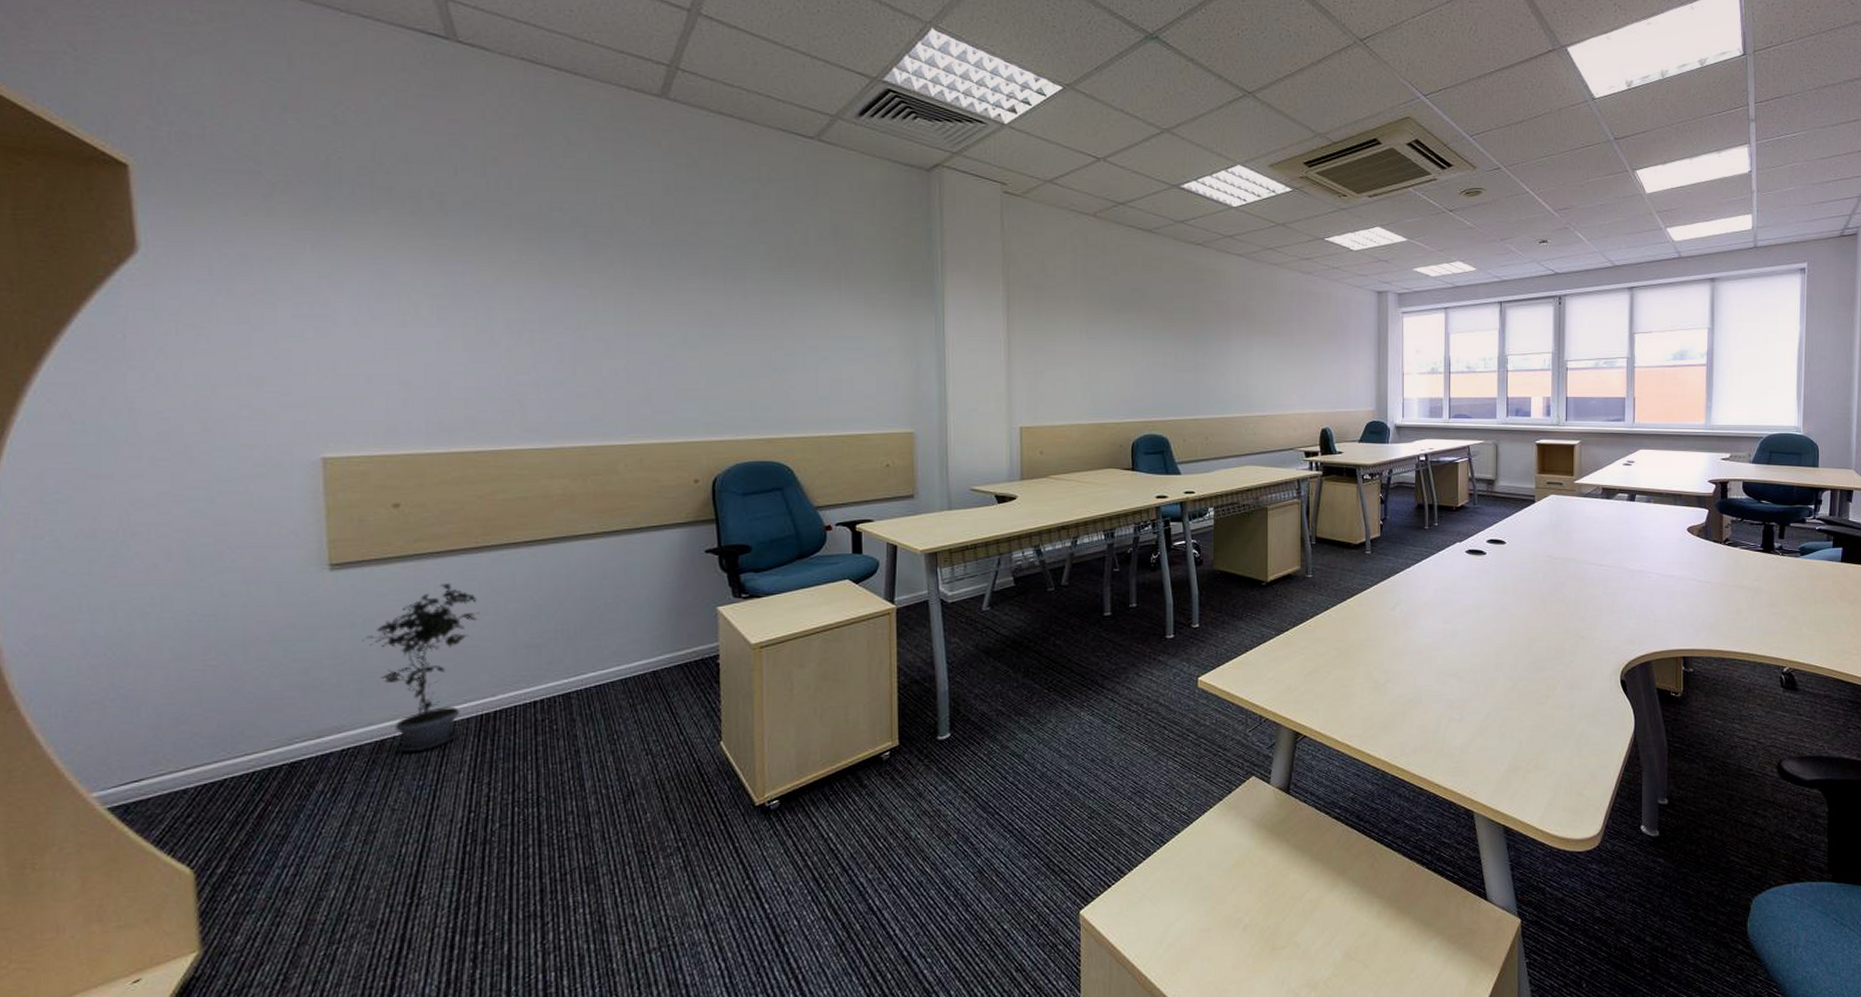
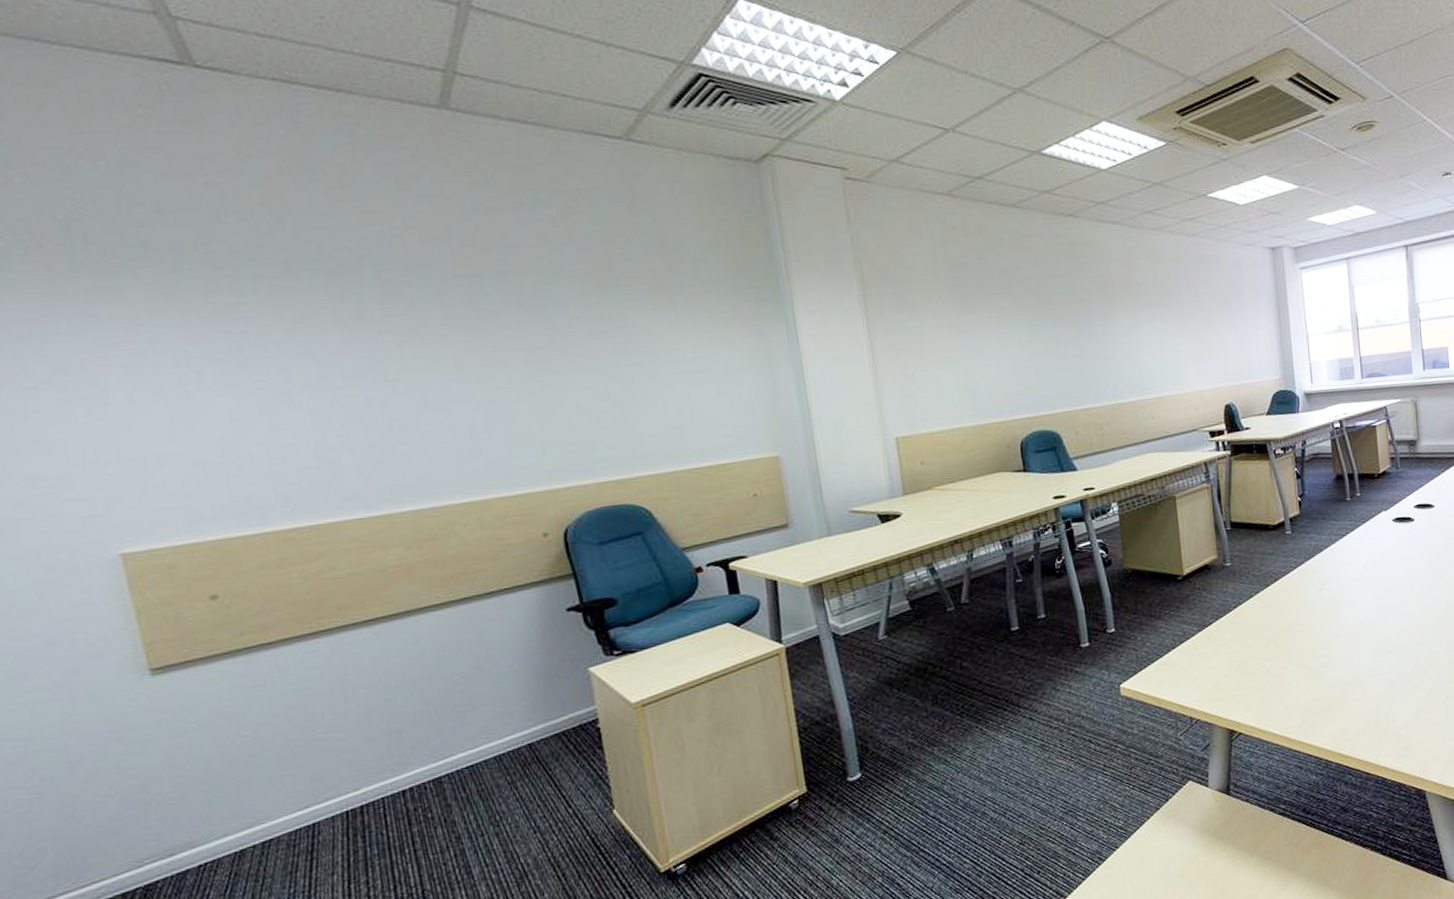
potted plant: present [363,583,480,752] -> none [201,675,328,860]

